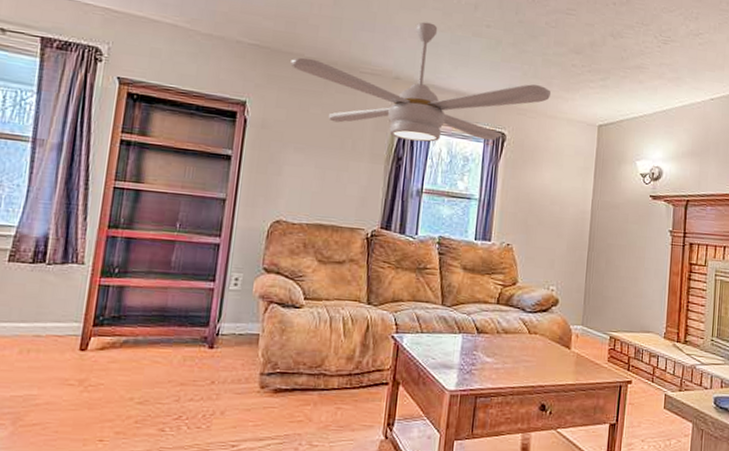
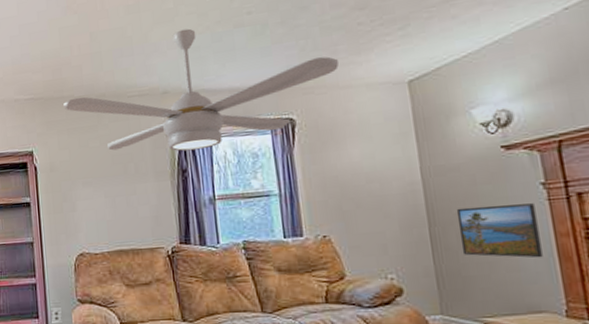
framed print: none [607,239,662,290] -> present [456,203,543,258]

